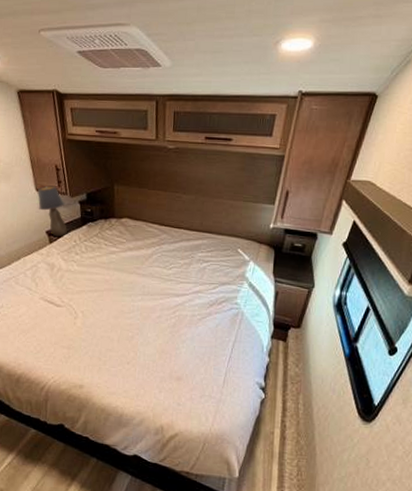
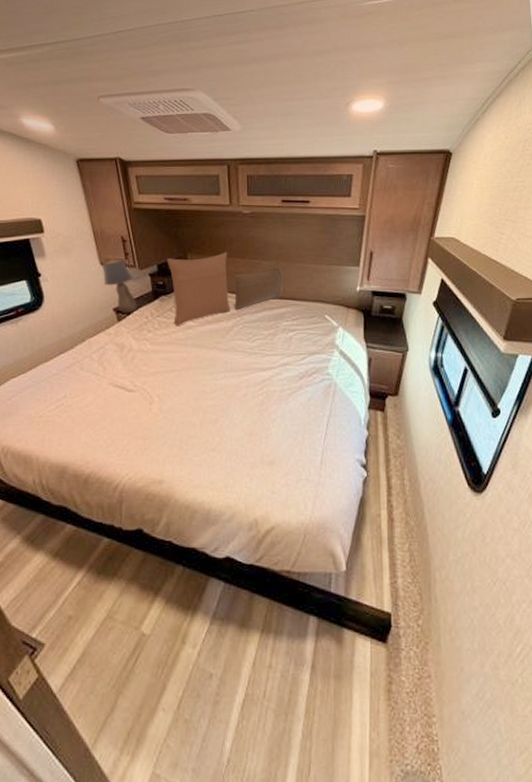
pillow: none [95,184,152,250] -> present [167,252,230,325]
pillow: none [154,201,202,240] -> present [233,267,283,311]

